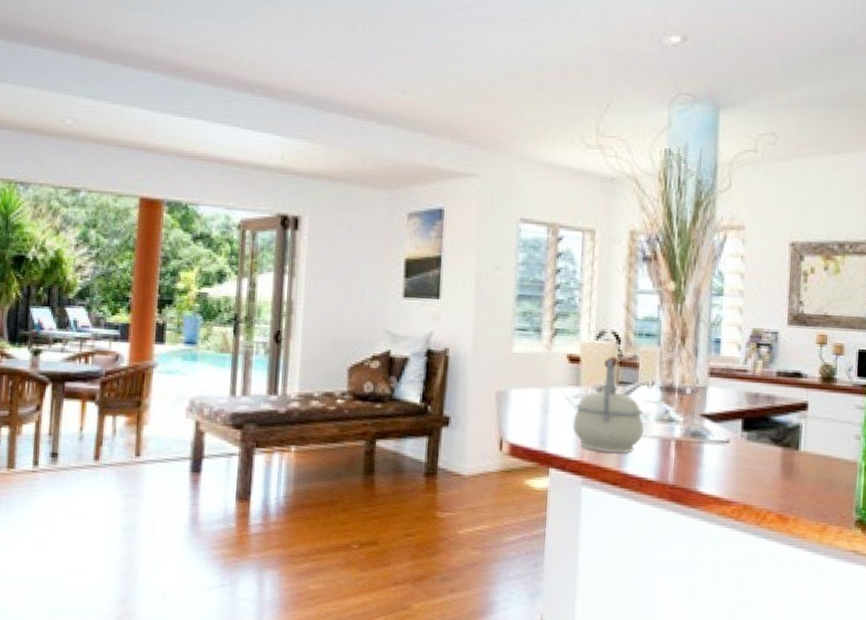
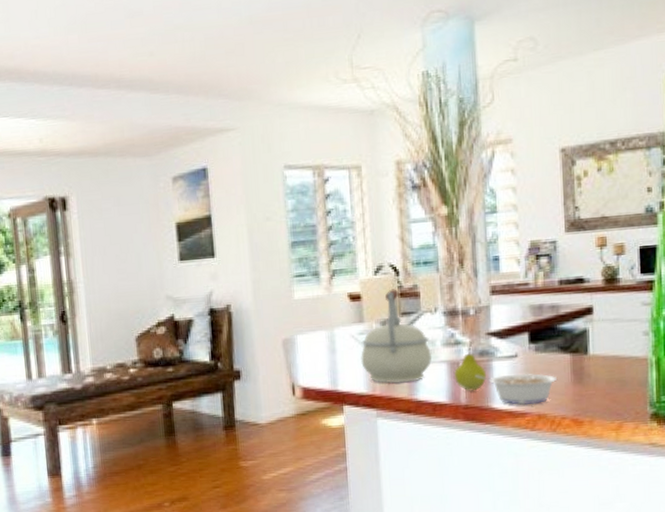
fruit: none [663,421,697,472] -> present [453,342,487,392]
legume: none [686,456,766,495] -> present [476,373,557,405]

